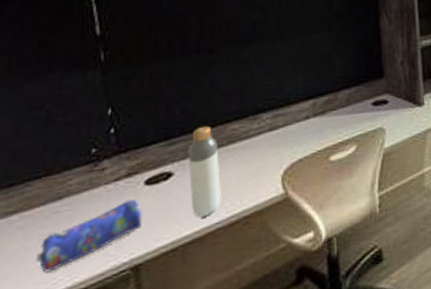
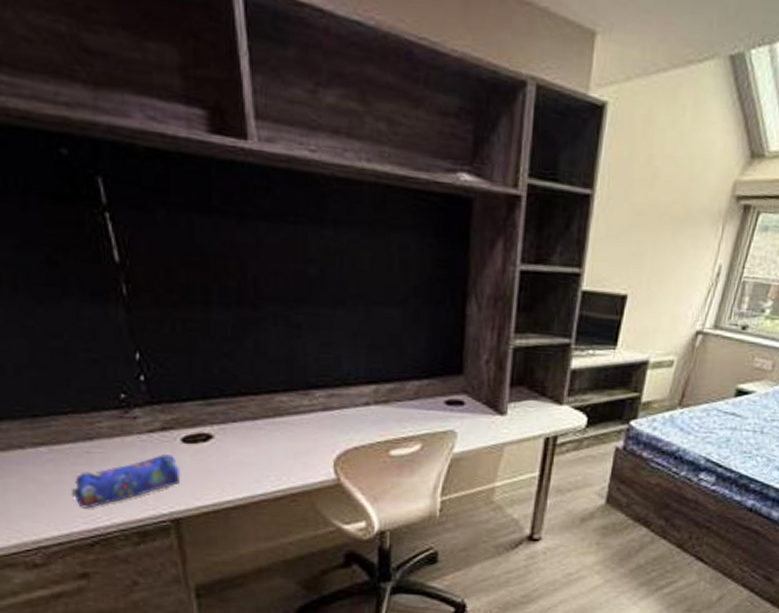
bottle: present [188,125,221,218] -> none [229,391,266,486]

